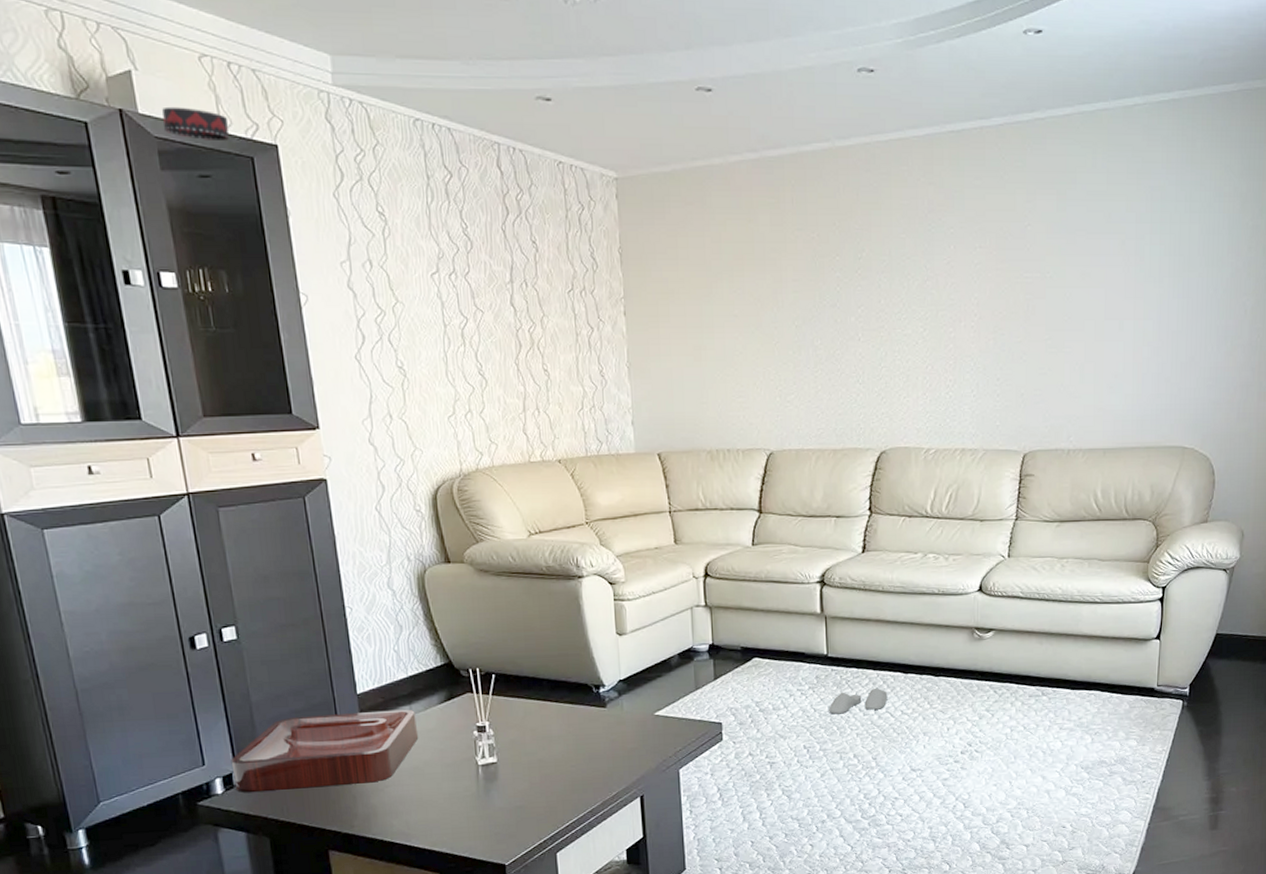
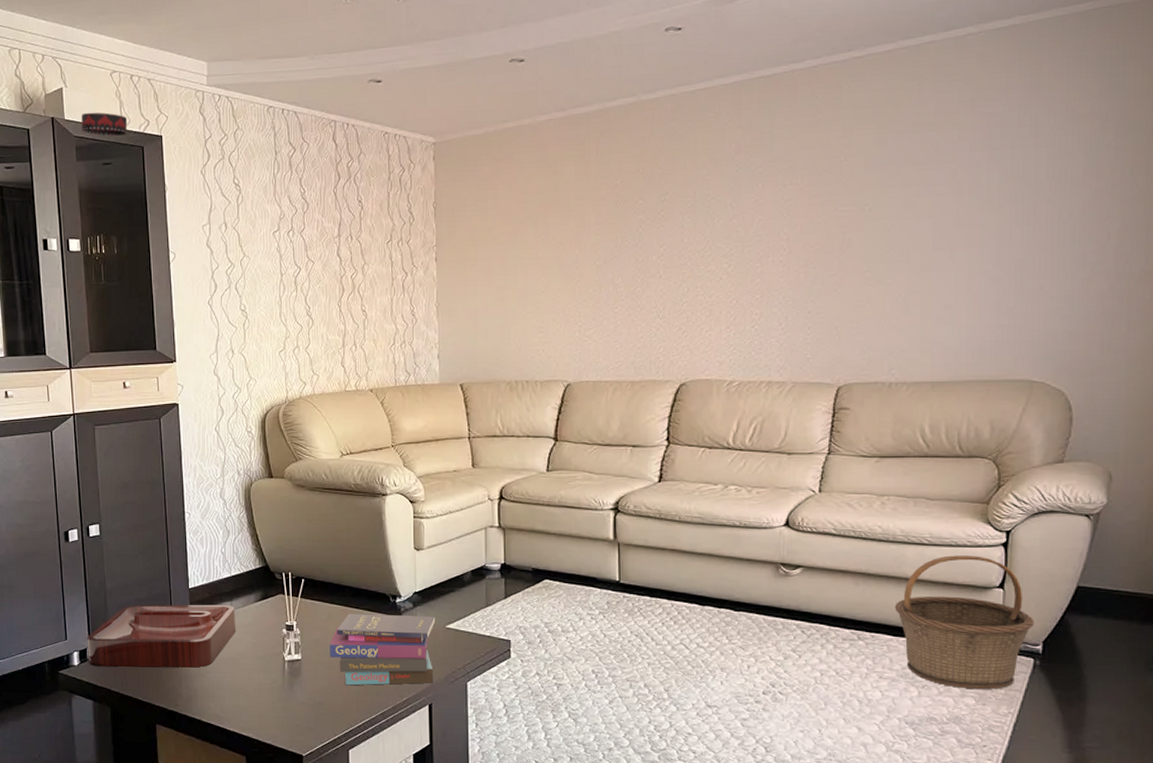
books: none [527,704,644,786] -> present [329,613,436,686]
slippers: present [829,687,888,714] -> none [619,618,682,642]
basket: none [1072,611,1184,732] -> present [894,555,1035,689]

